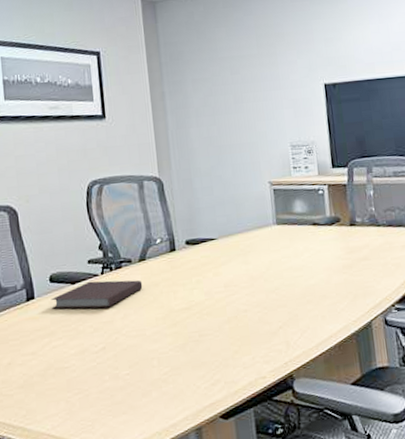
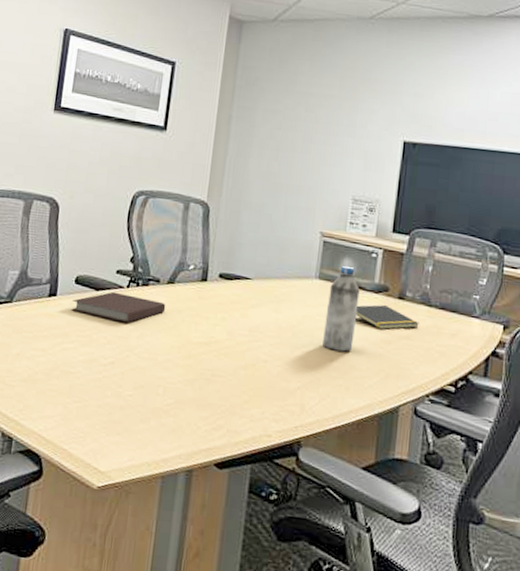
water bottle: none [288,207,320,286] -> present [322,266,360,352]
notepad: none [315,234,373,257] -> present [356,304,419,330]

